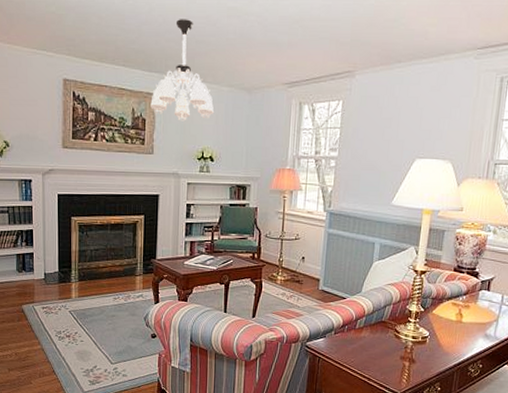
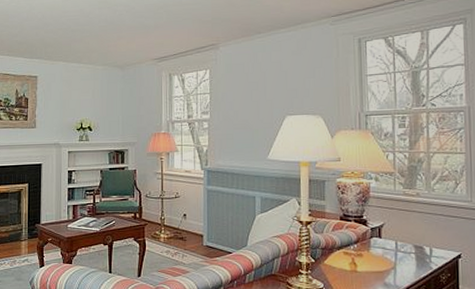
chandelier: present [150,19,215,121] -> none [32,13,91,98]

